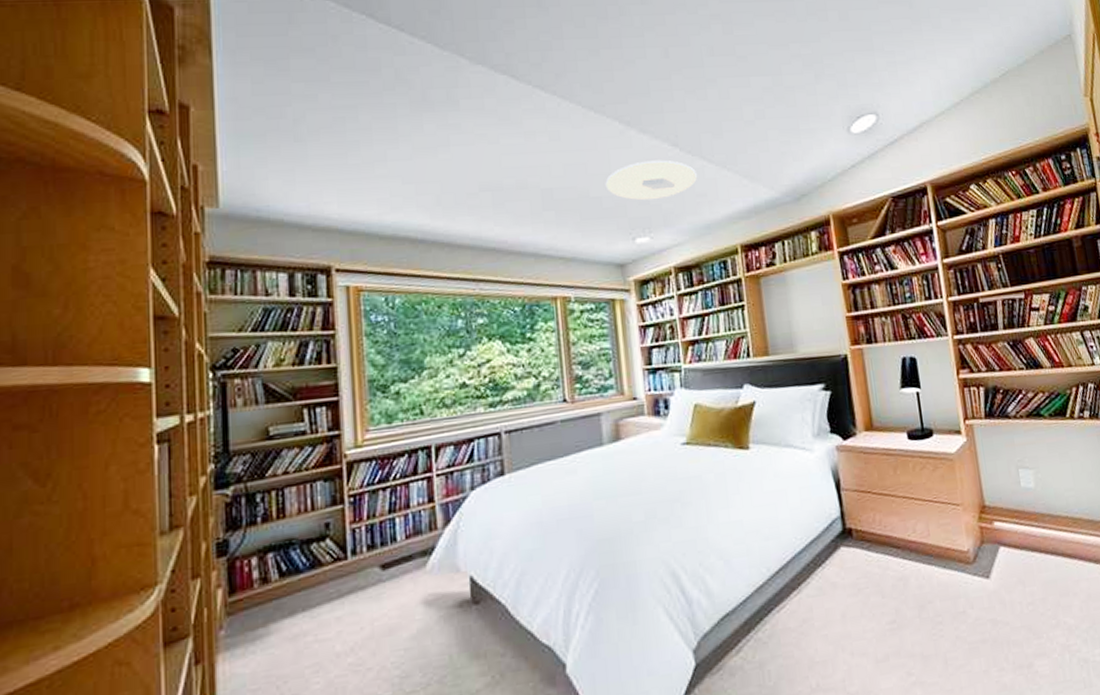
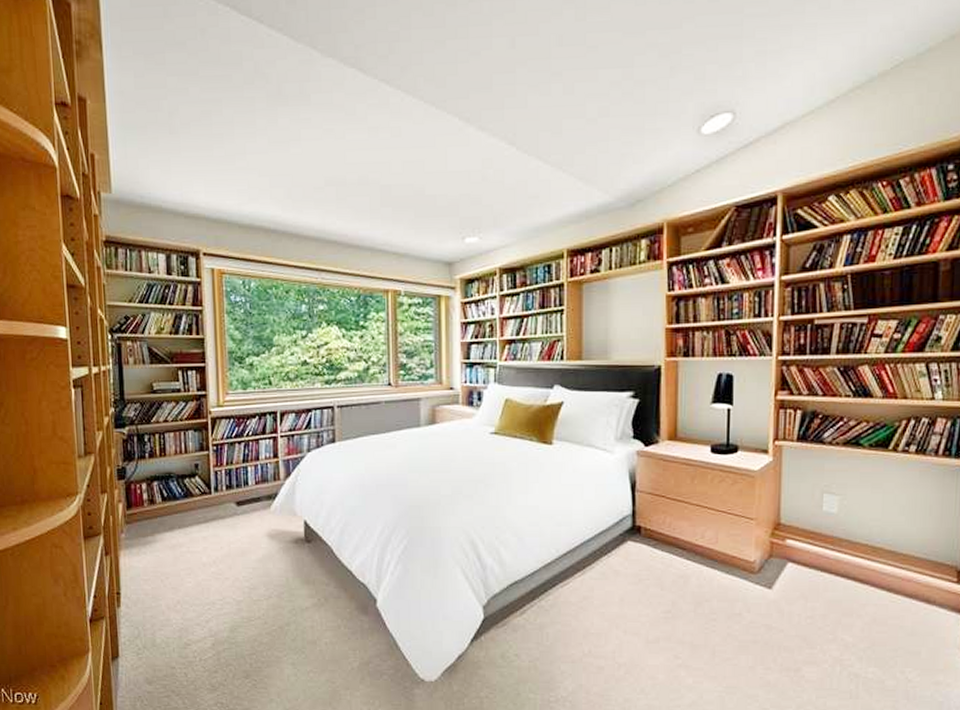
ceiling light: present [605,160,697,201] -> none [441,159,531,201]

